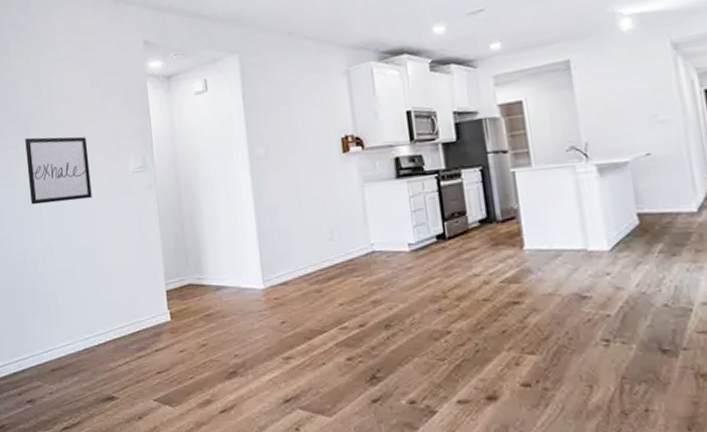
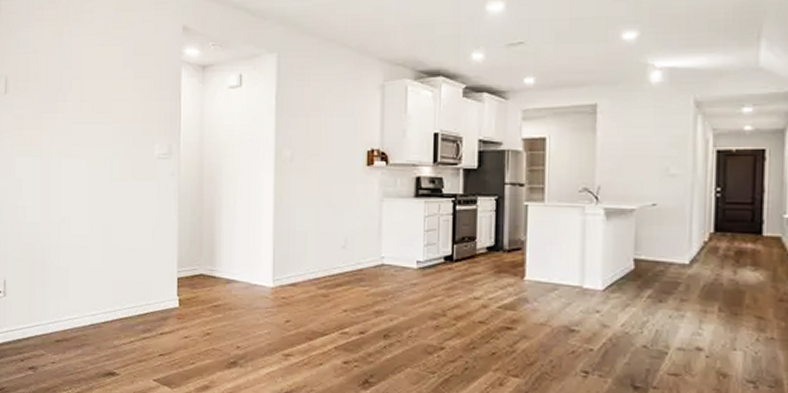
wall art: present [25,136,92,205] -> none [50,110,114,179]

